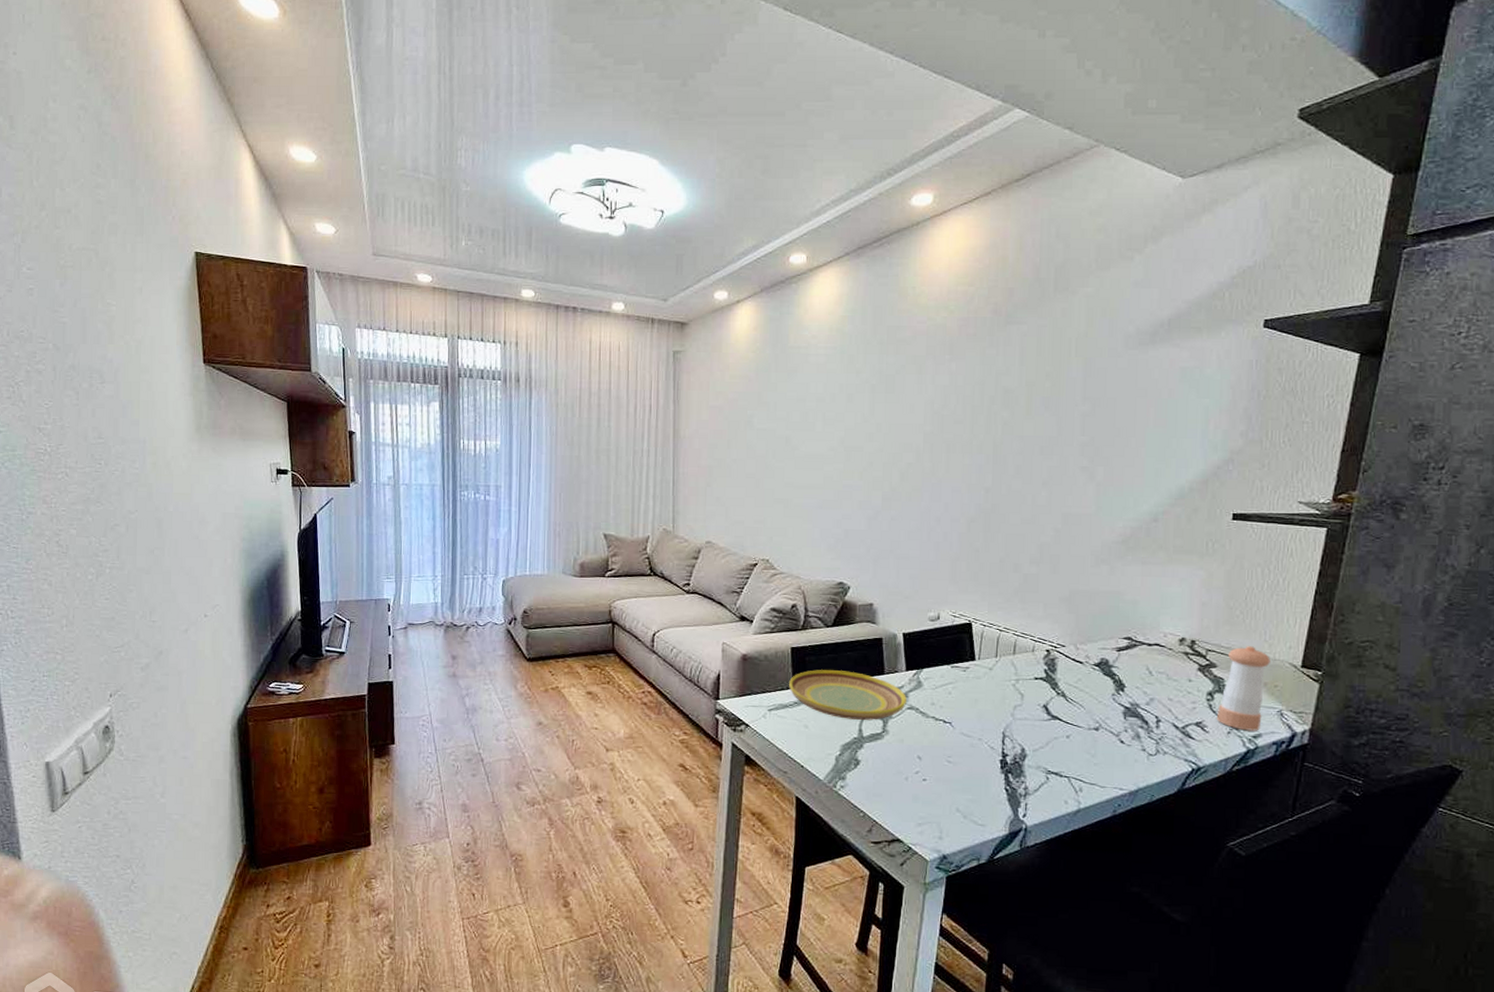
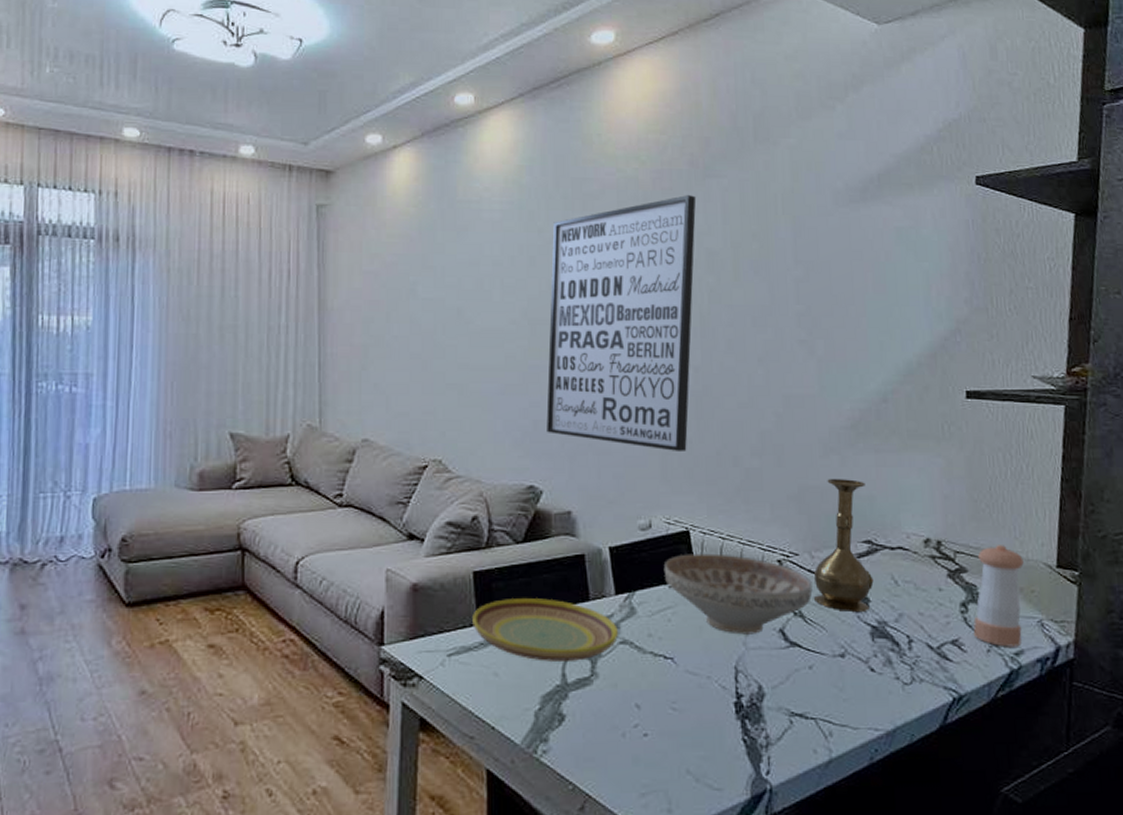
wall art: none [856,340,998,558] -> present [546,195,697,451]
decorative bowl: none [947,641,1075,708] -> present [663,553,813,635]
vase: none [1075,584,1130,695] -> present [813,478,874,612]

